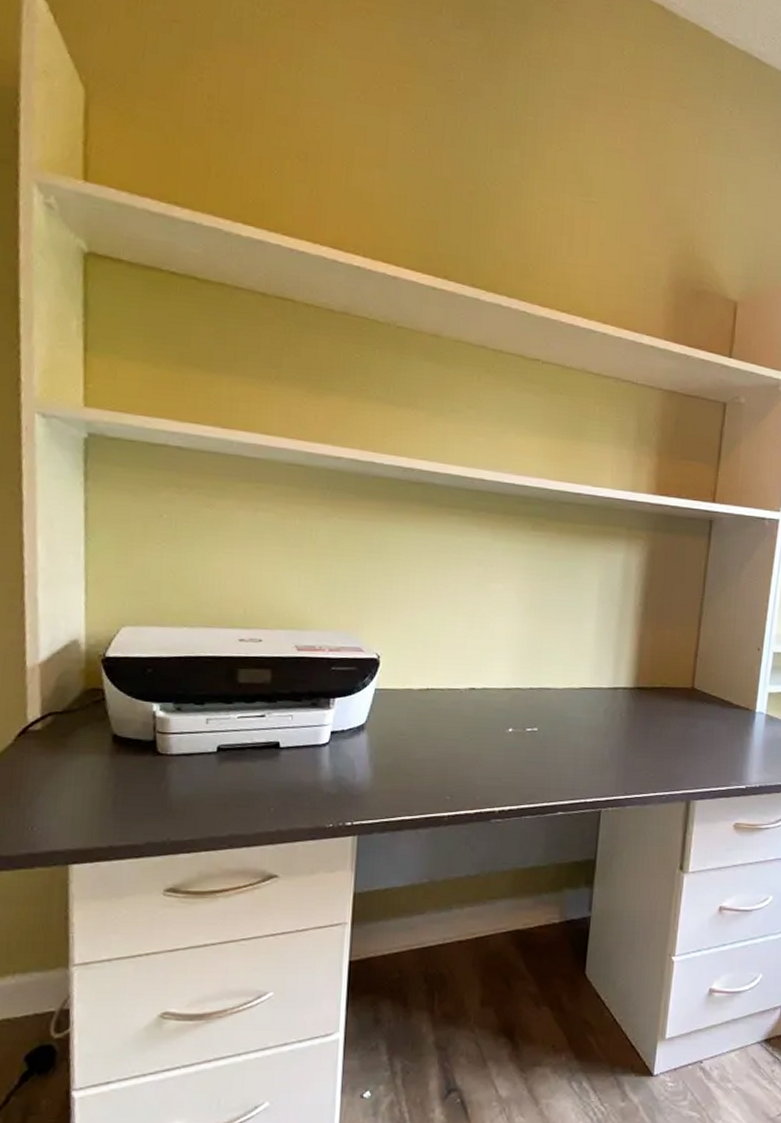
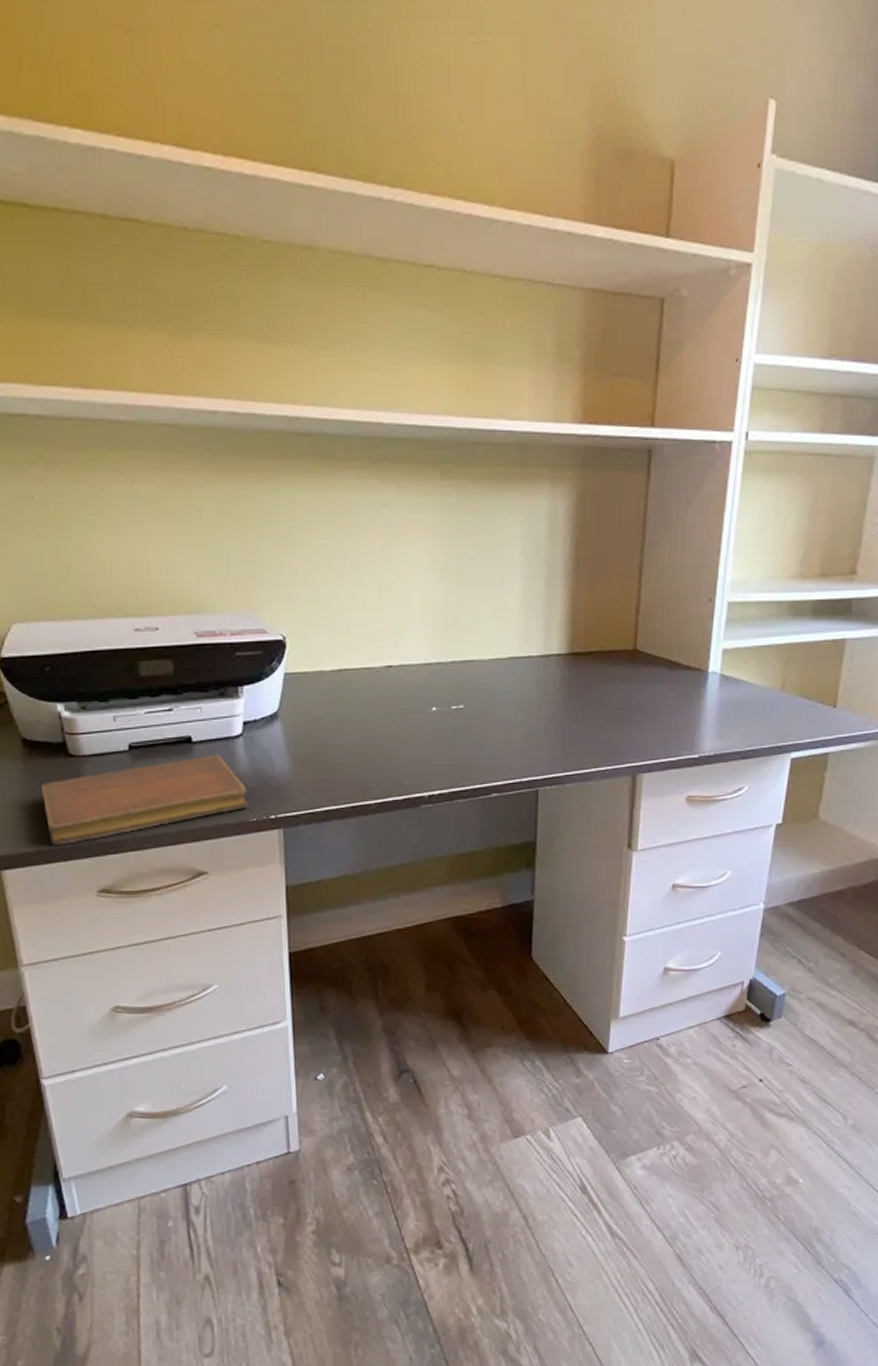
notebook: none [123,760,327,842] -> present [40,755,249,846]

